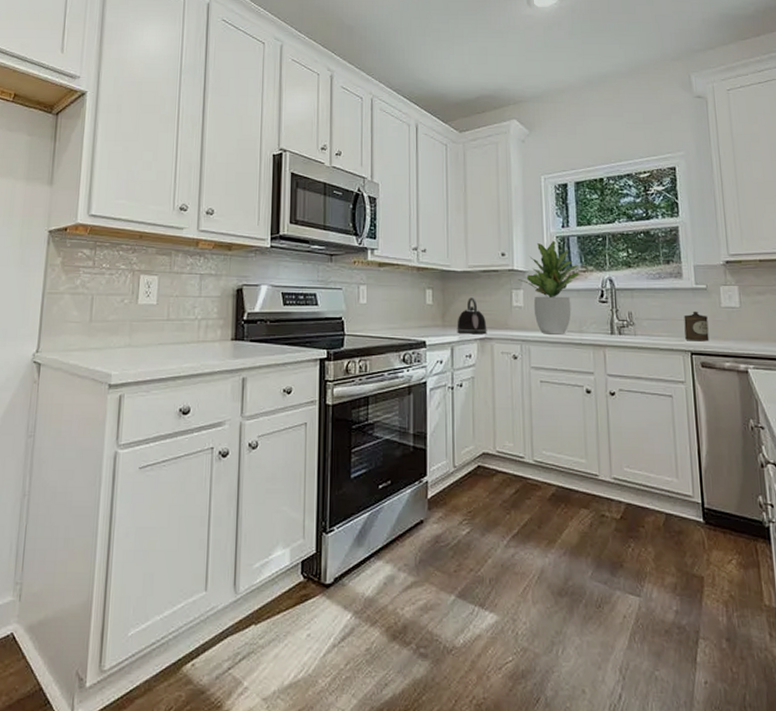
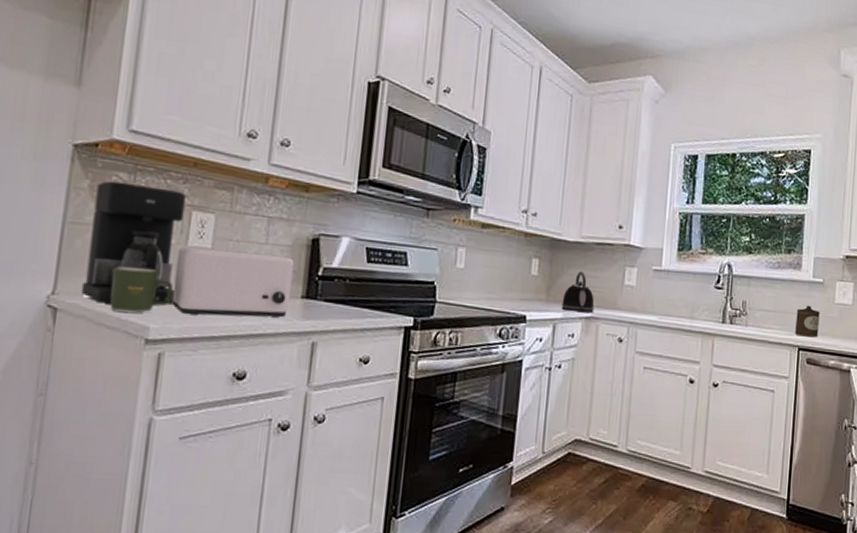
coffee maker: none [58,257,135,357] -> present [80,181,186,306]
mug: none [80,326,129,364] -> present [110,266,174,314]
toaster: none [128,304,224,362] -> present [172,246,295,318]
potted plant: present [517,241,580,335] -> none [633,217,699,320]

